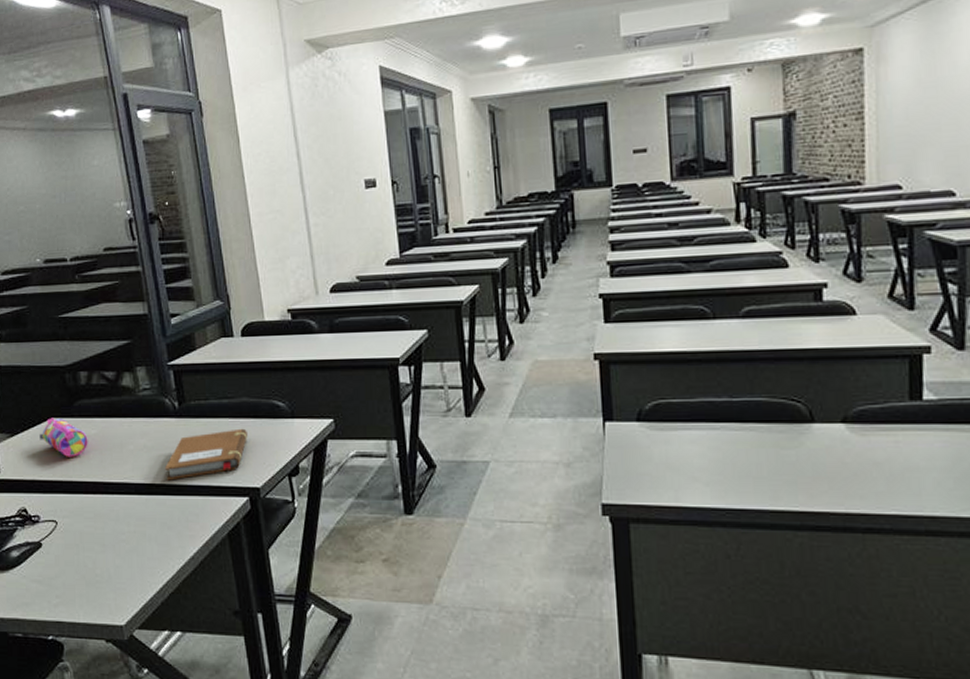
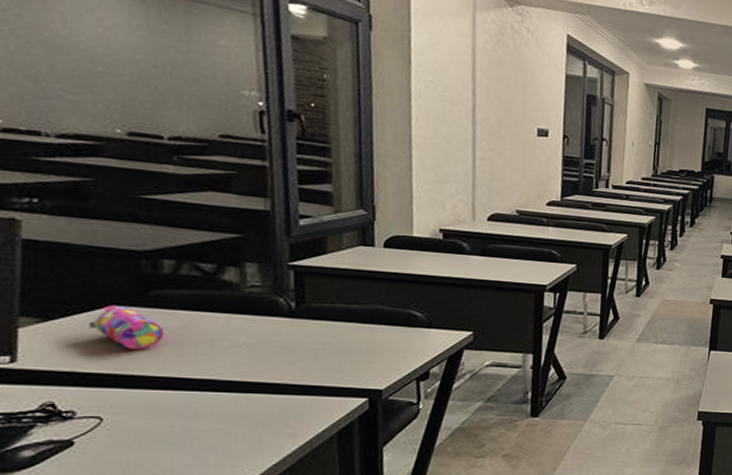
notebook: present [165,428,249,481] -> none [268,333,377,379]

